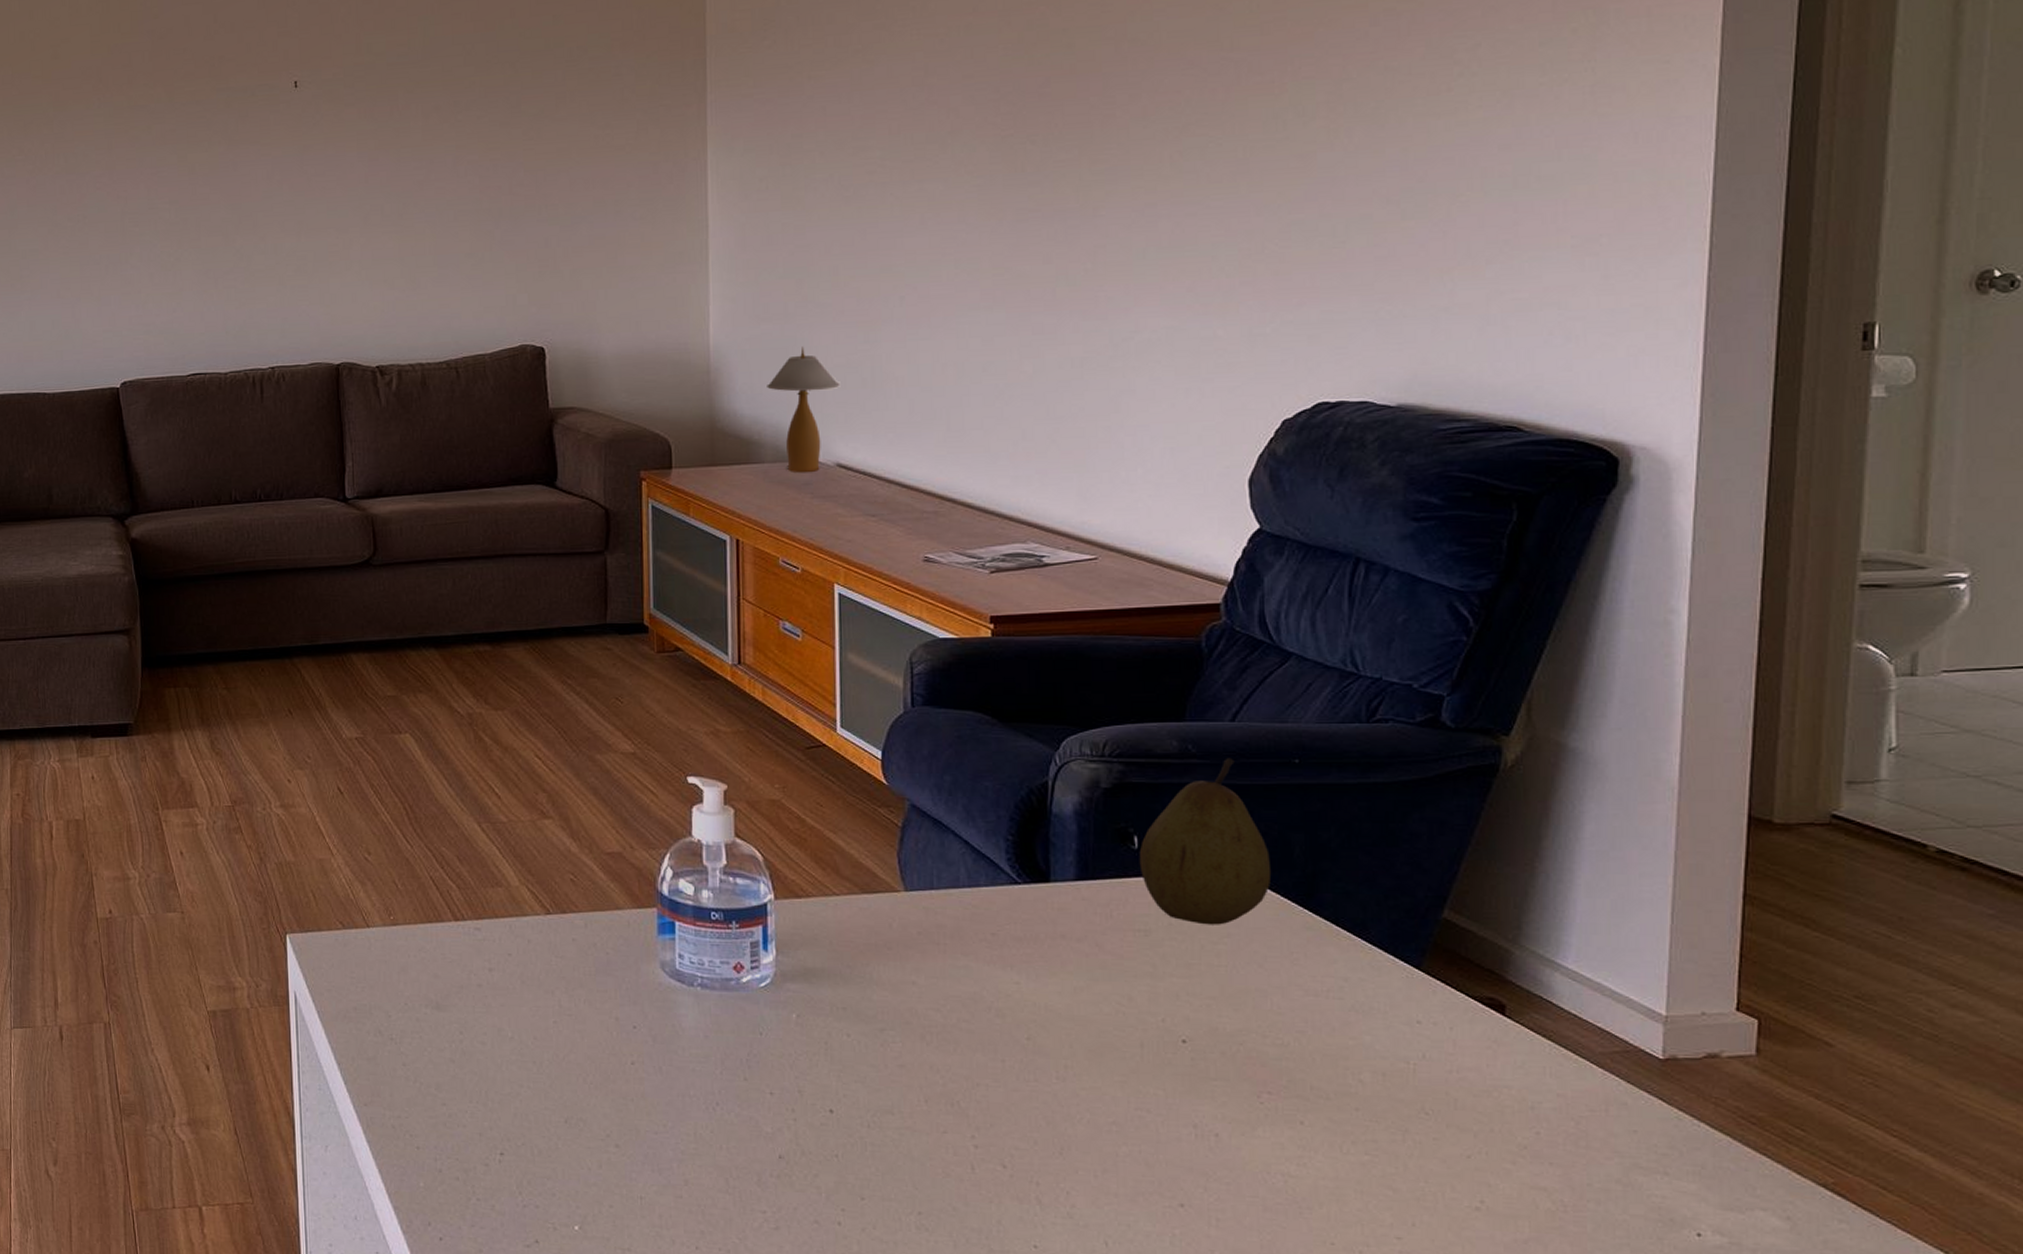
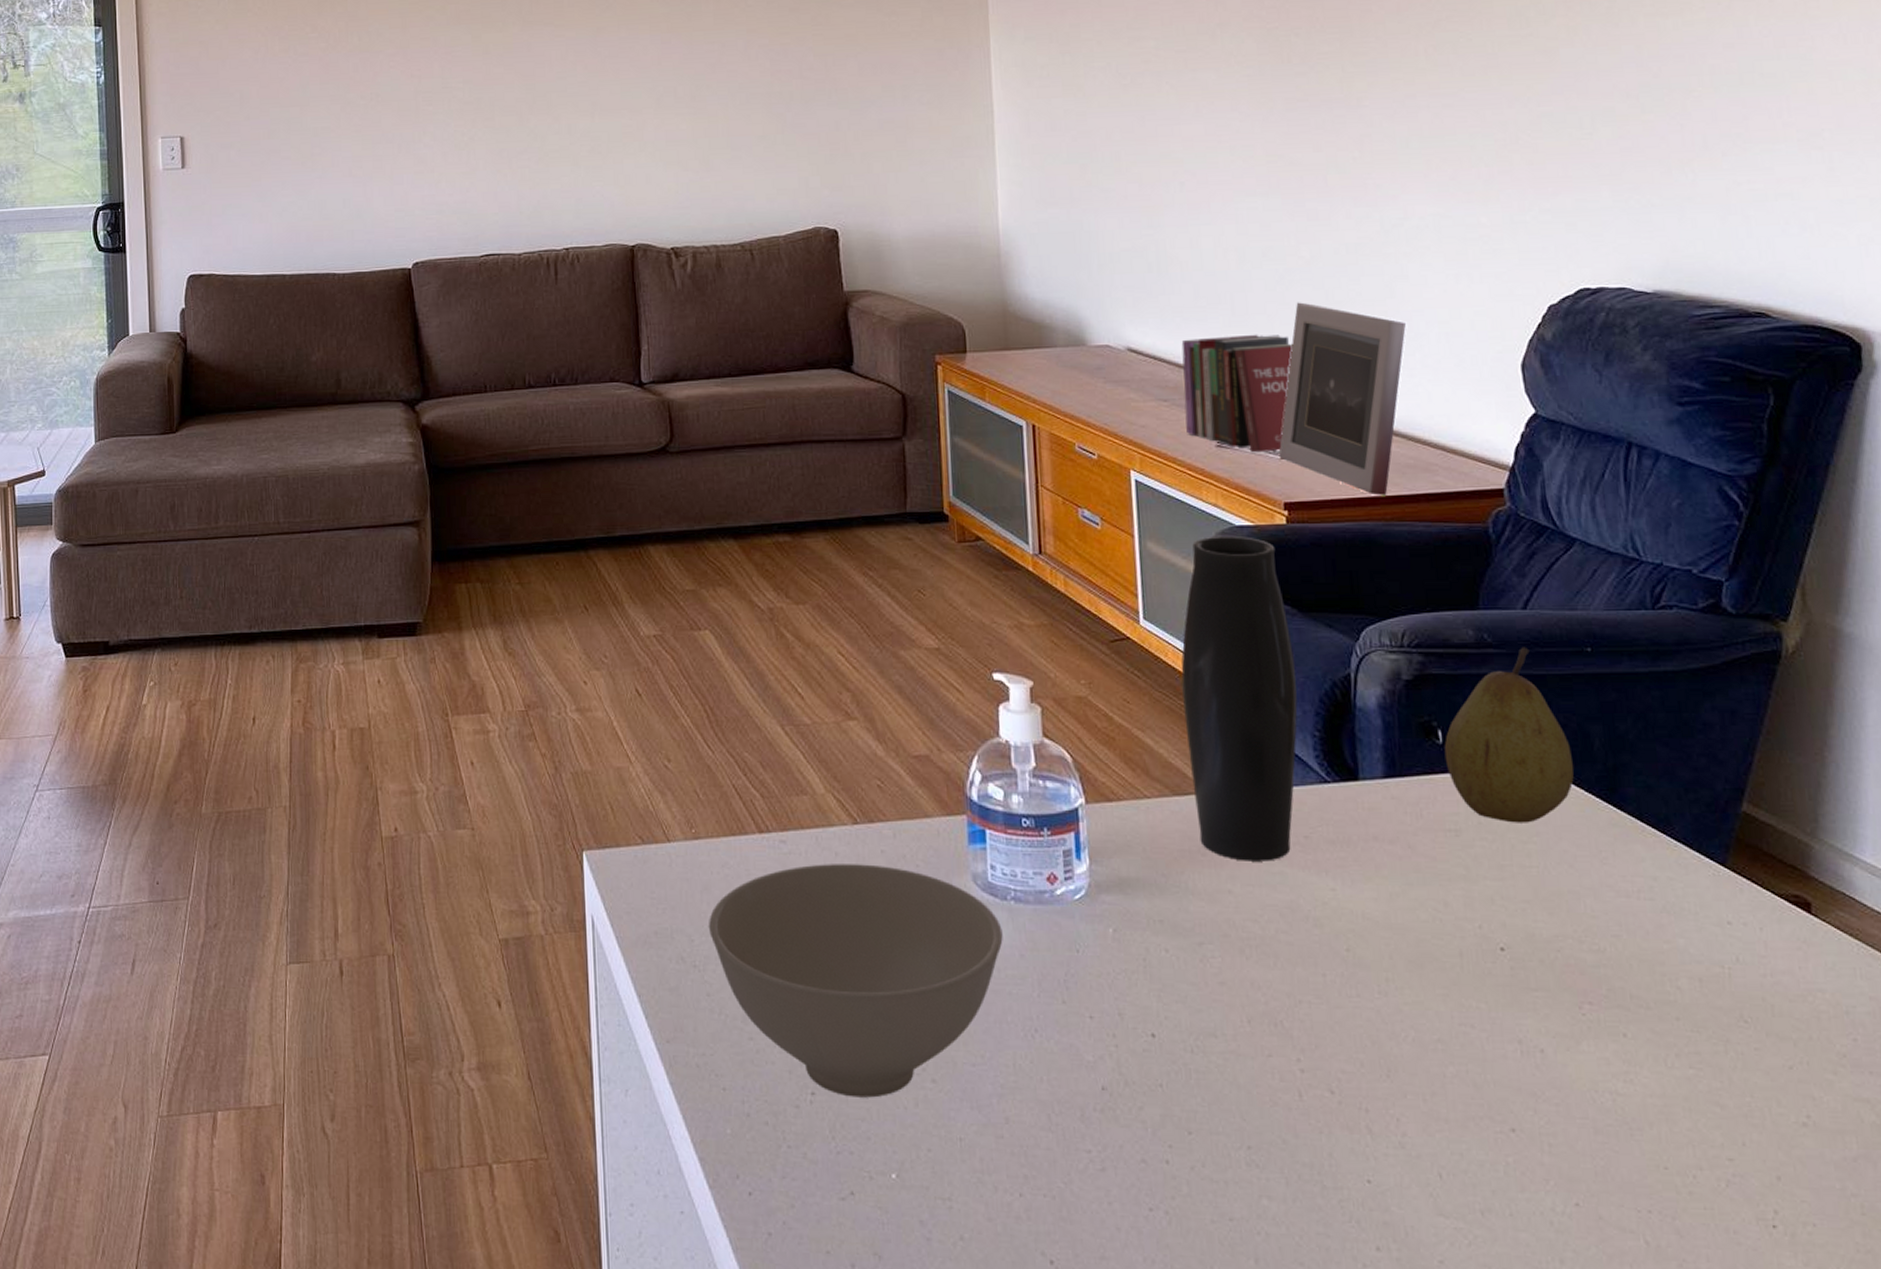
bowl: none [405,950,689,1159] -> present [709,864,1003,1098]
table lamp: present [767,346,840,474] -> none [1056,230,1127,358]
vase: none [876,648,993,956] -> present [1181,535,1298,861]
books: none [893,449,1010,567] -> present [1181,334,1294,453]
picture frame: none [987,417,1131,610] -> present [1278,302,1407,496]

